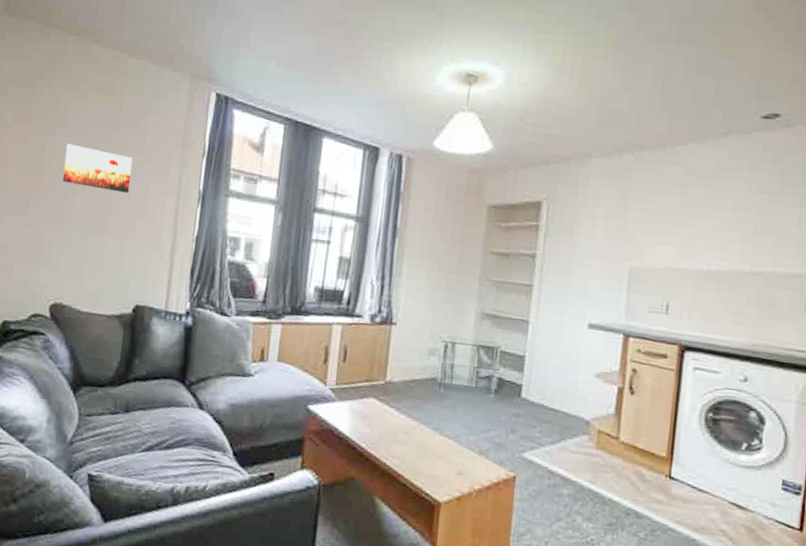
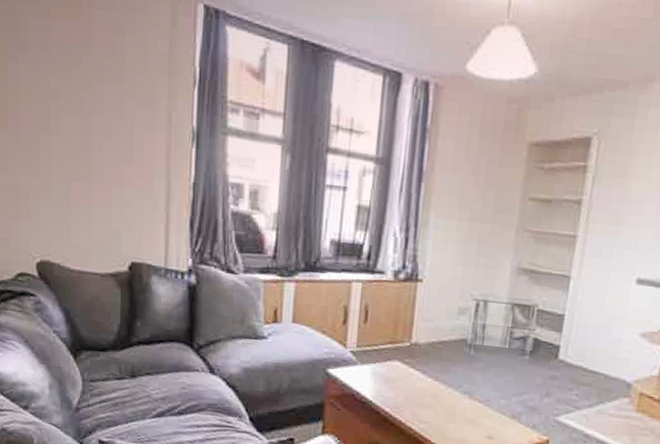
wall art: present [63,143,133,193] -> none [33,71,112,132]

